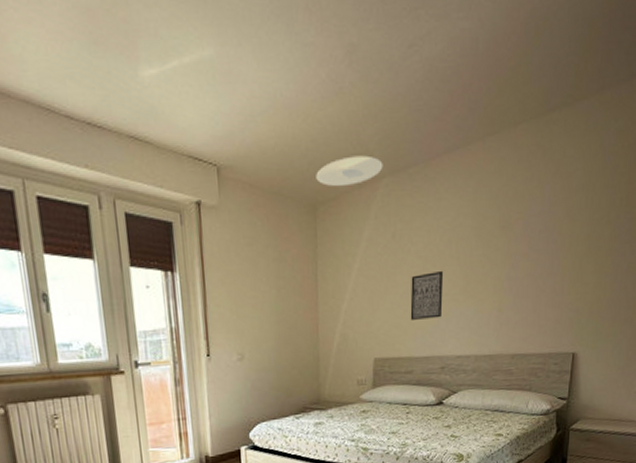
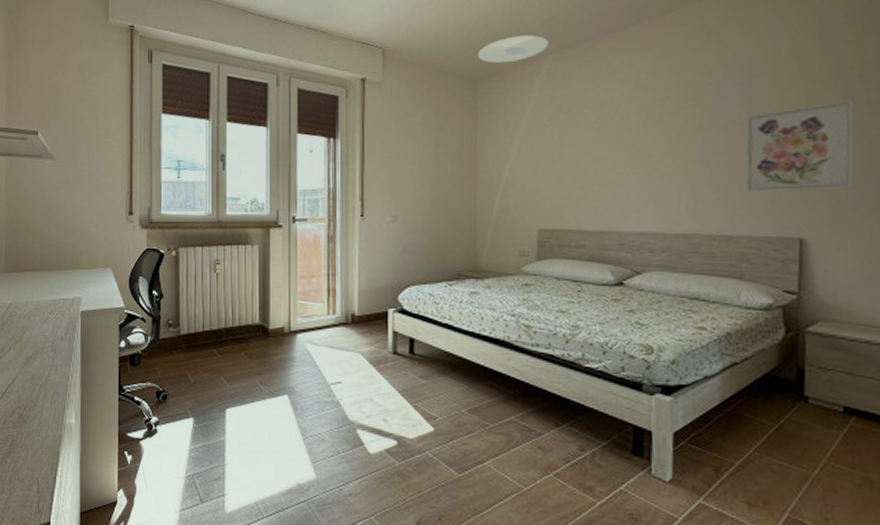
wall art: present [410,270,444,320] -> none [581,142,621,192]
wall art: none [539,229,620,314] -> present [746,100,854,192]

